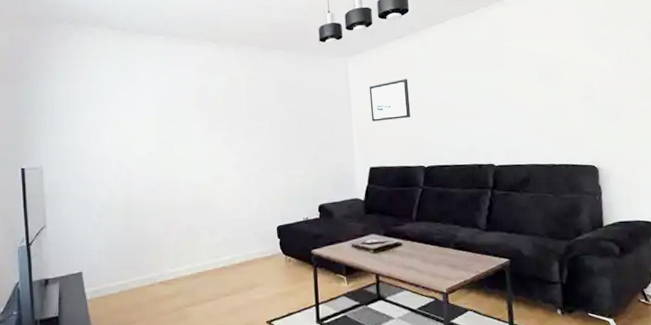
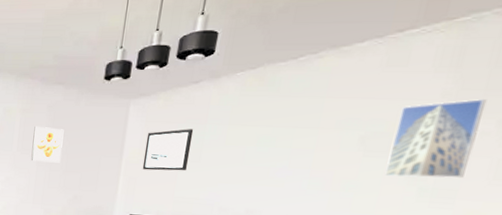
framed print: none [262,91,294,127] -> present [31,126,64,163]
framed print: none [559,33,619,102] -> present [384,99,487,179]

